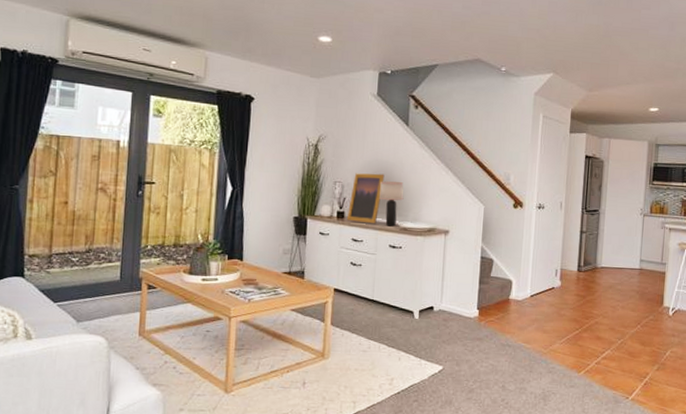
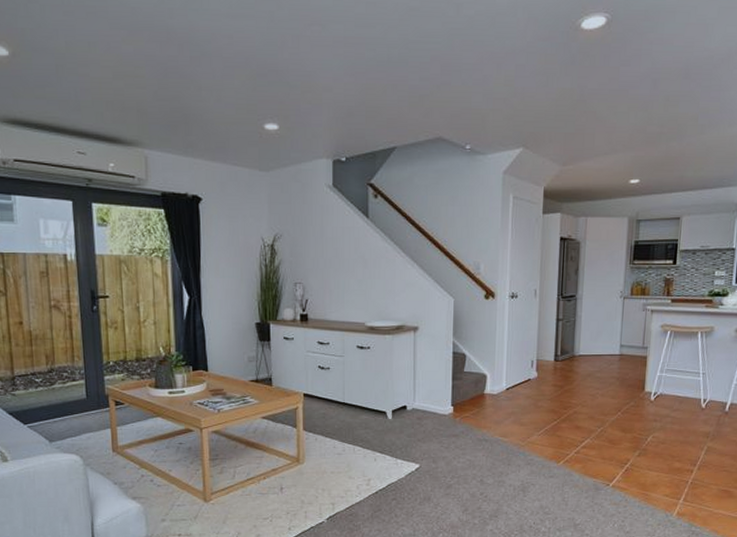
picture frame: present [346,173,385,224] -> none [310,271,347,325]
table lamp: present [379,181,404,227] -> none [343,279,369,327]

